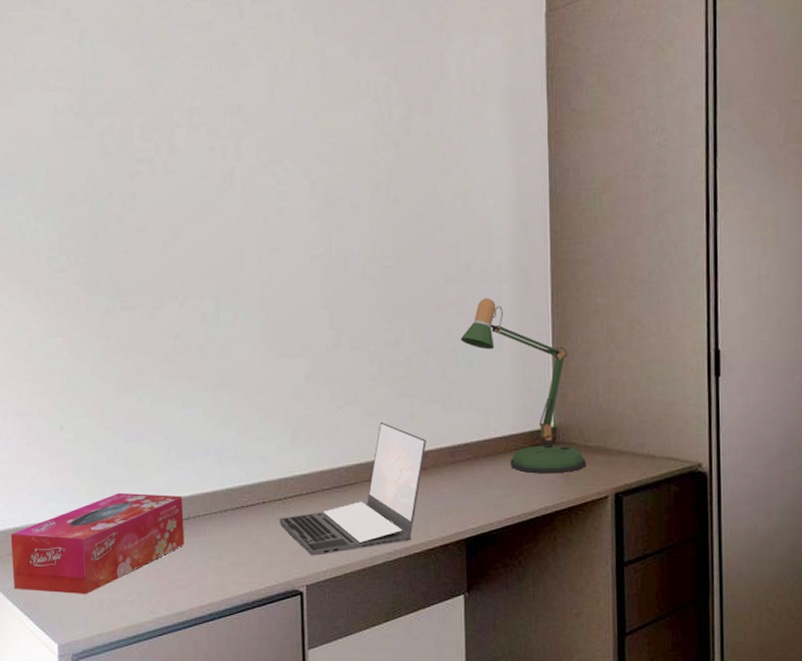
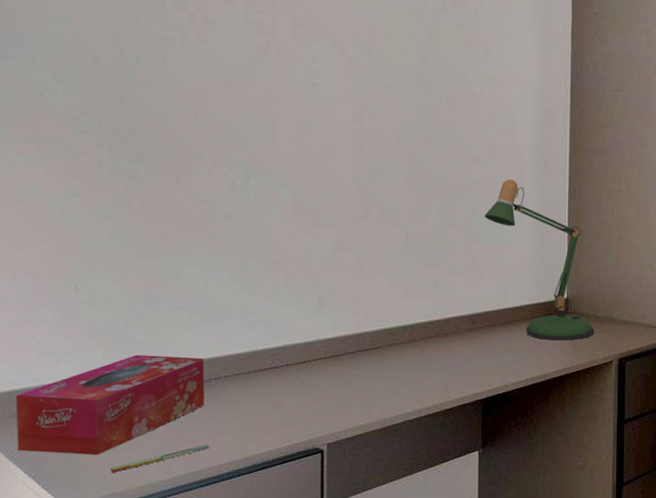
pen: none [98,585,191,613] -> present [110,444,210,473]
laptop: present [279,421,426,556] -> none [302,290,448,416]

